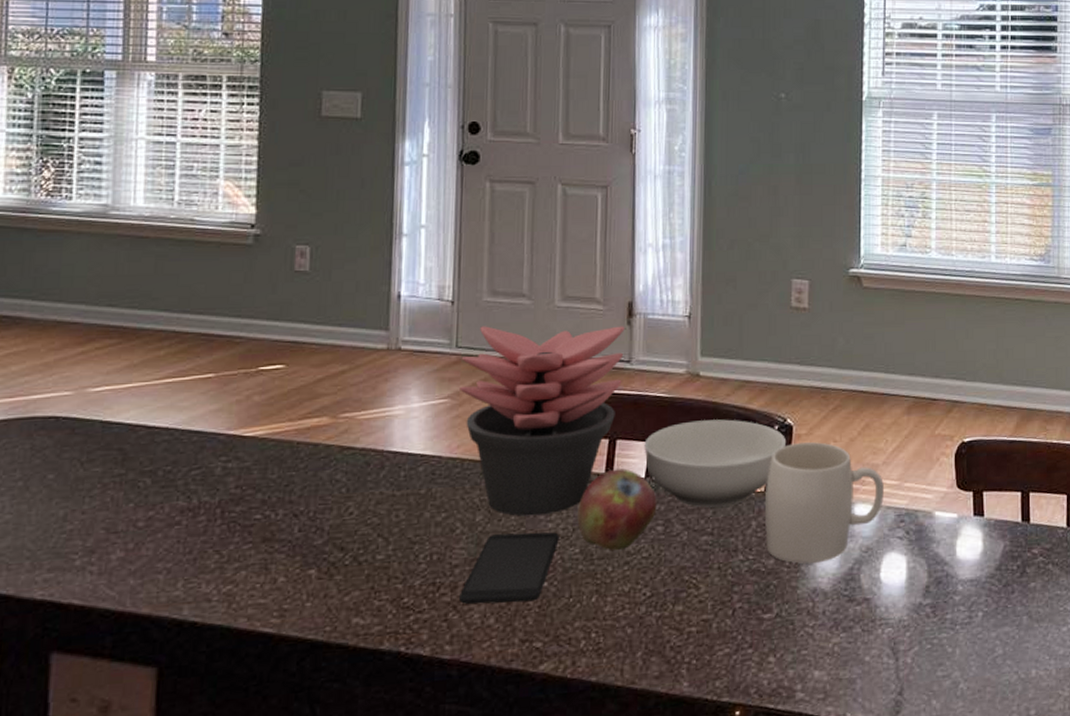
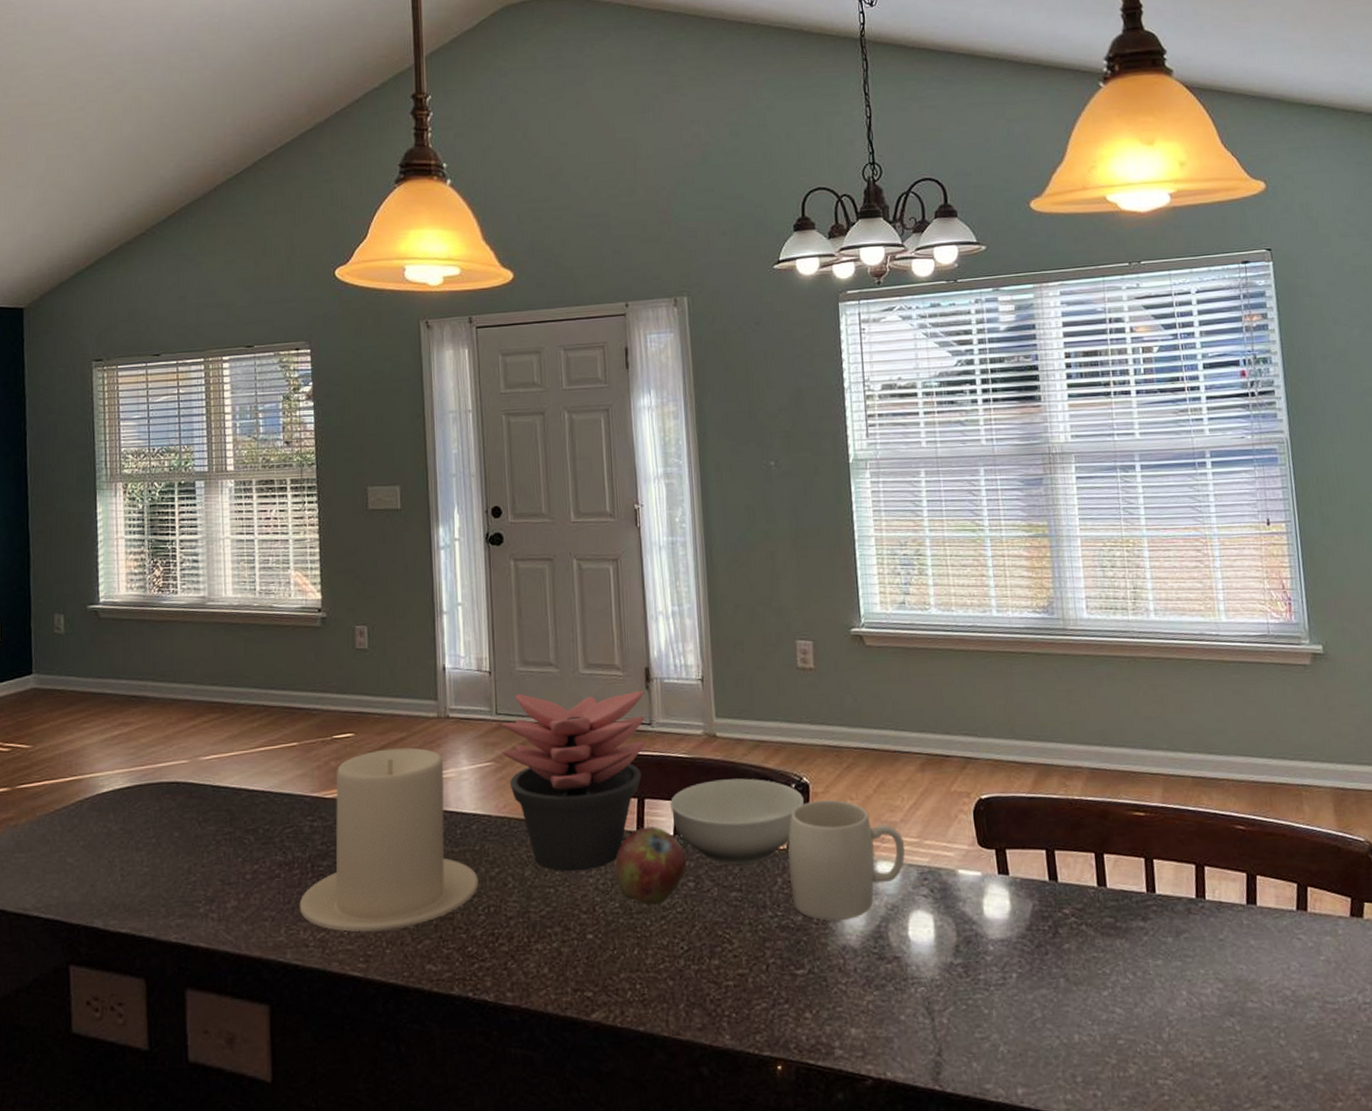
candle: none [202,381,422,584] -> present [299,747,479,932]
mobile phone: present [459,532,559,605] -> none [516,887,600,955]

